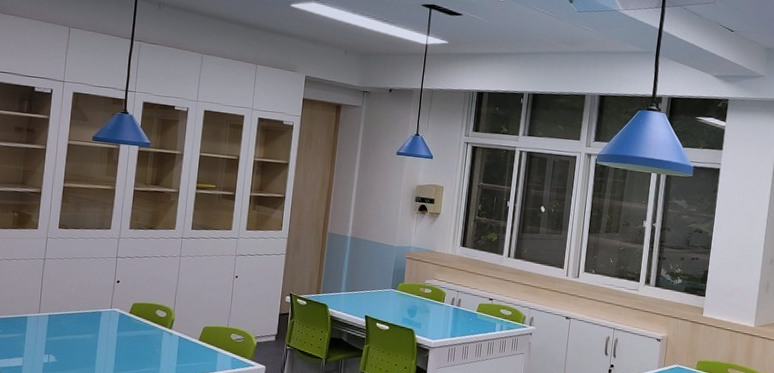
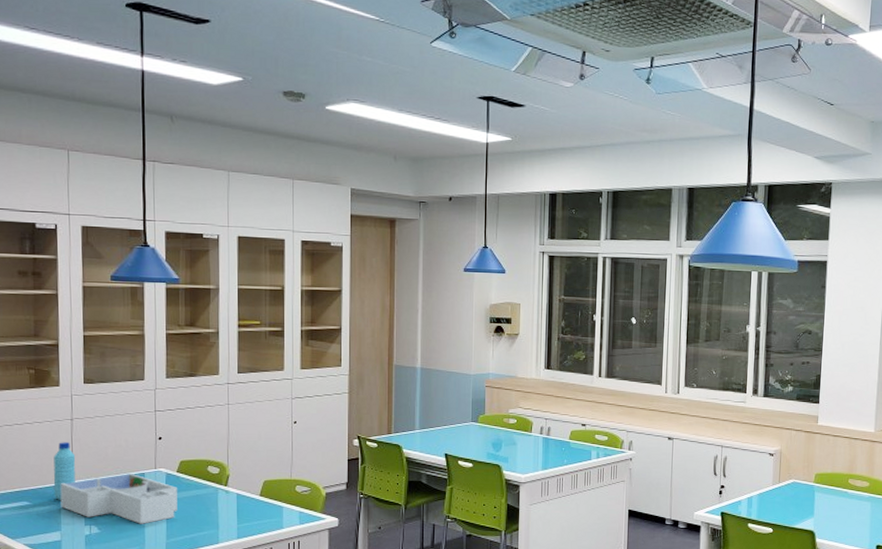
water bottle: none [21,278,44,330] -> present [53,442,76,500]
desk organizer: none [26,310,128,357] -> present [60,473,178,524]

